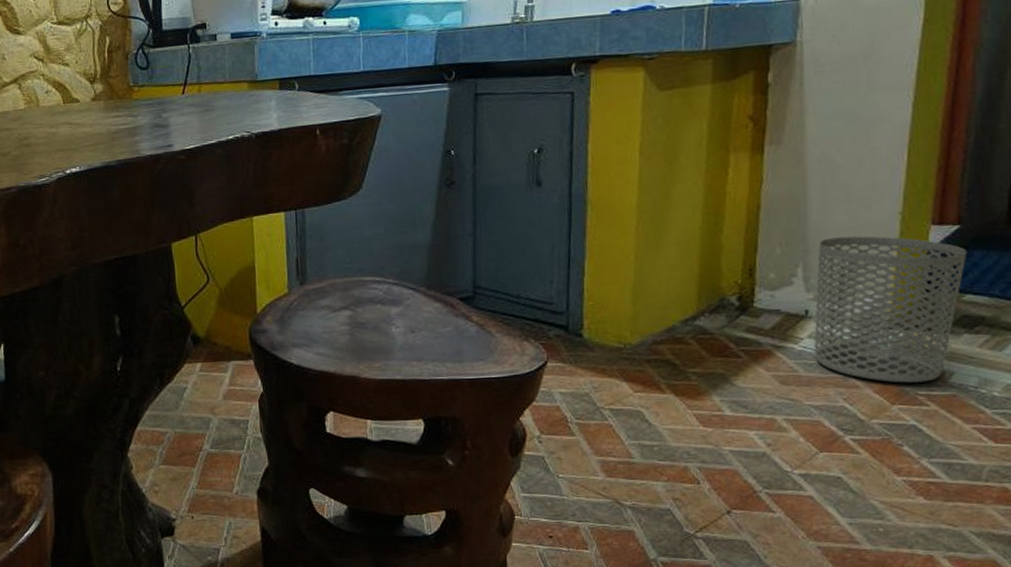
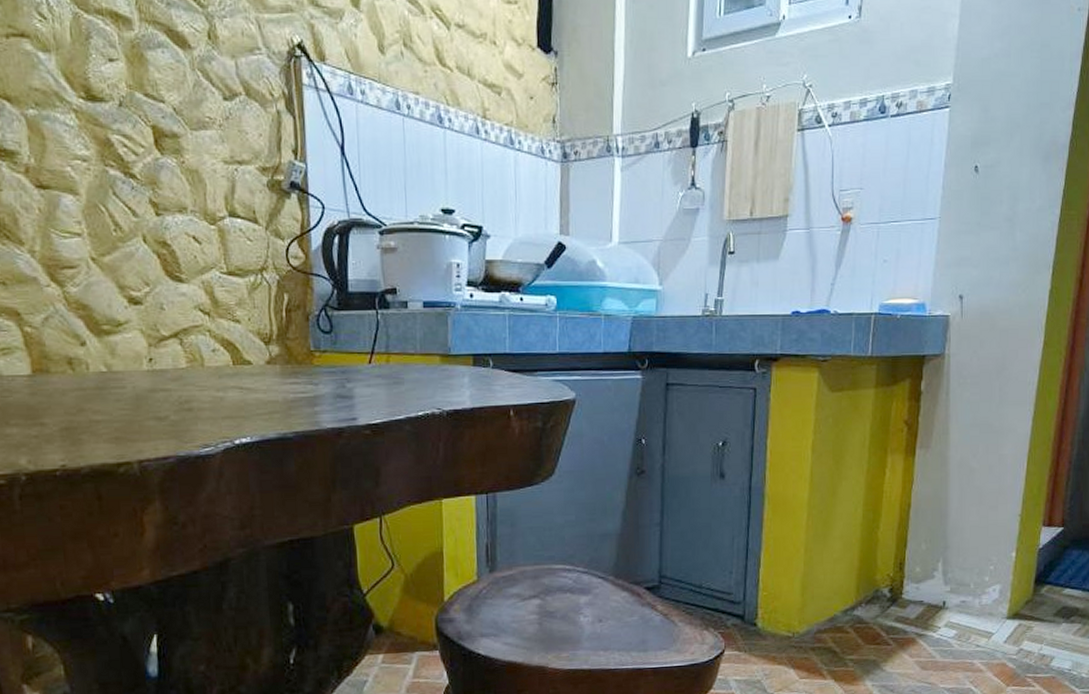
waste bin: present [814,236,967,383] -> none [949,535,1068,667]

